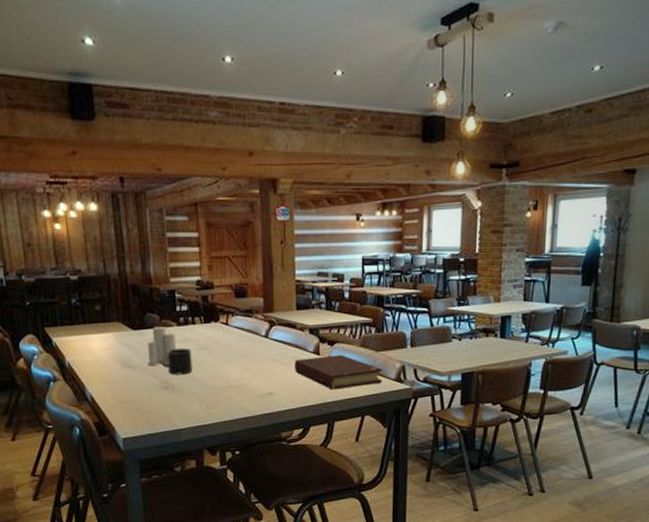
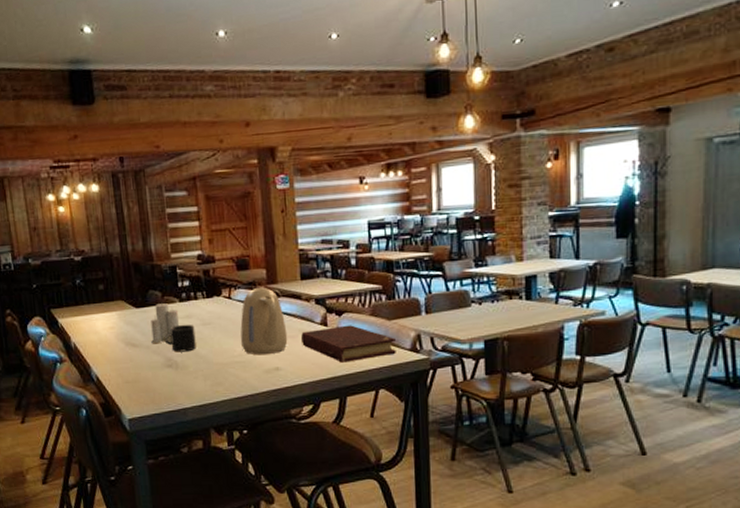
kettle: none [236,315,282,381] -> present [240,287,288,355]

